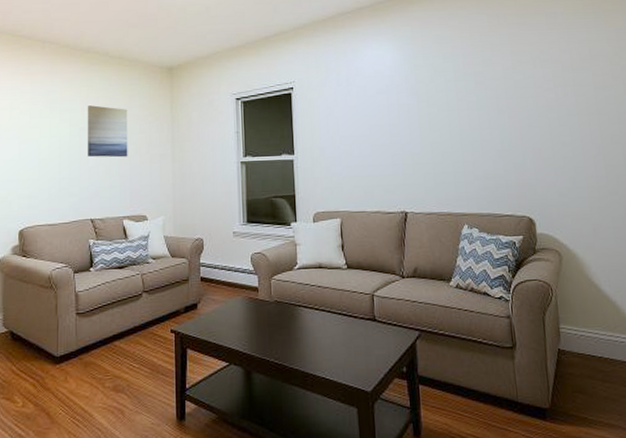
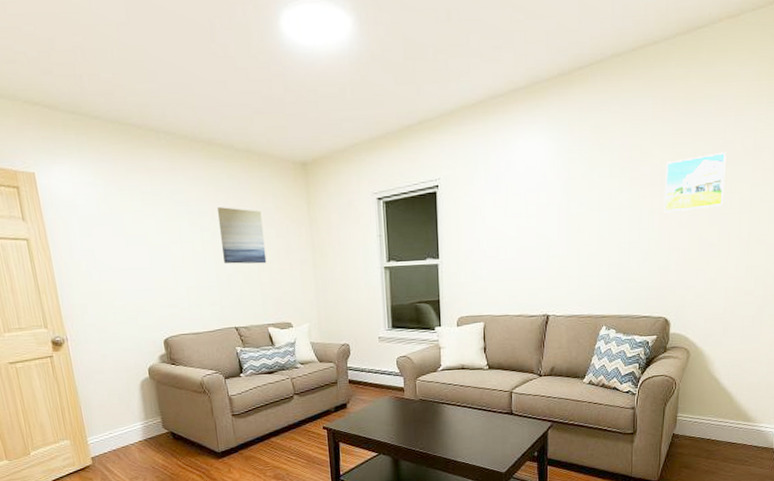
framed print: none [507,59,570,114] -> present [664,152,726,213]

